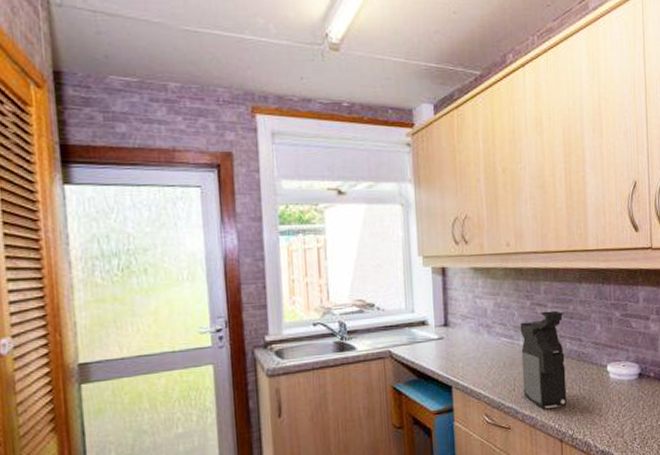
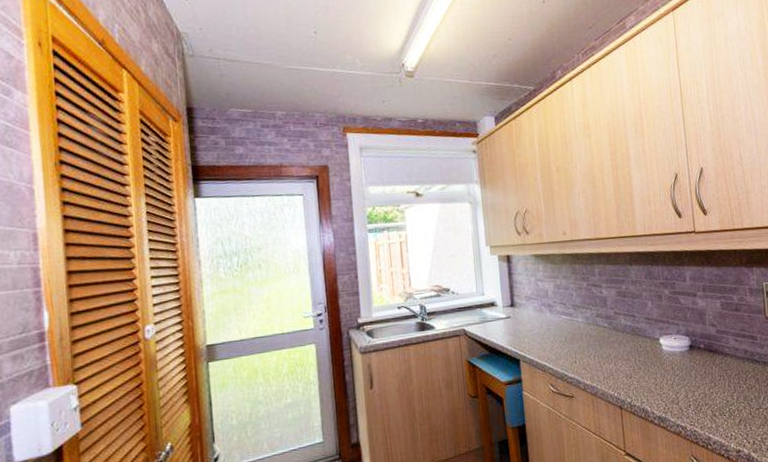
coffee maker: present [520,310,567,409] -> none [578,290,624,379]

